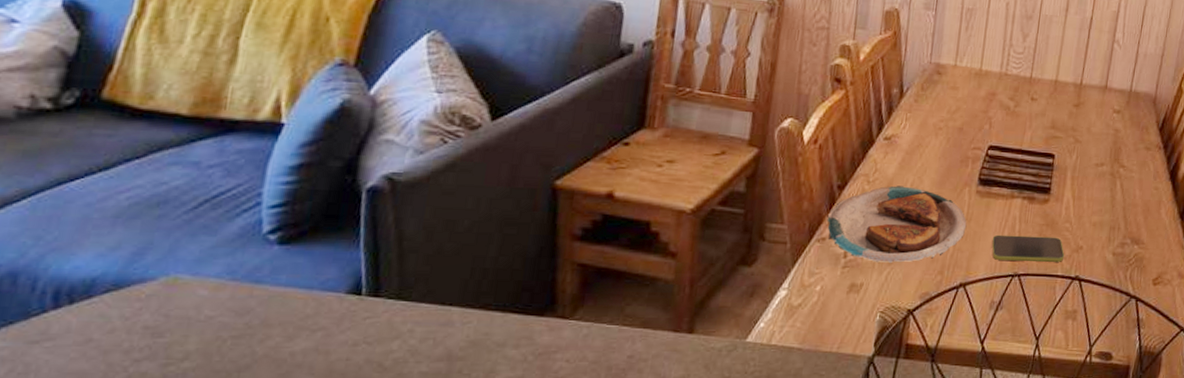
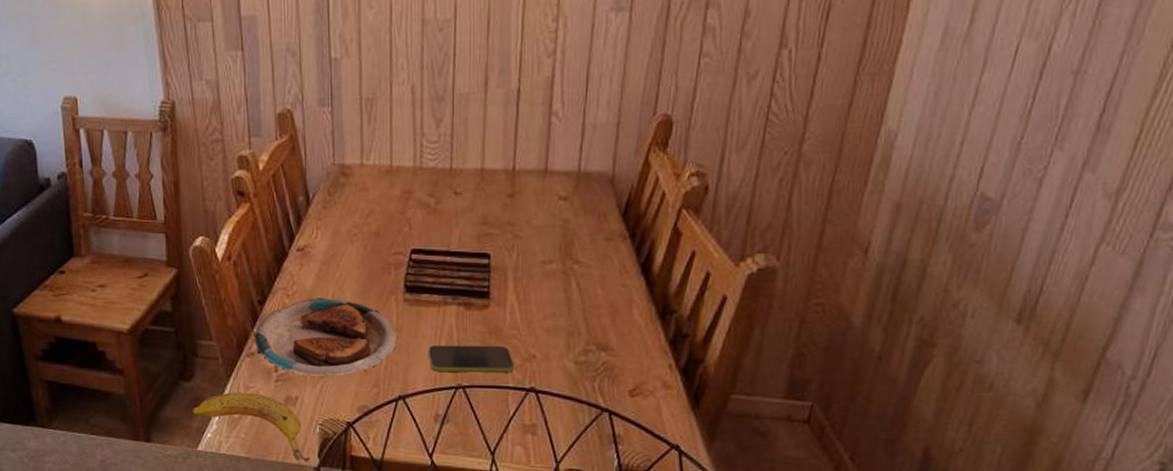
fruit: none [746,278,866,352] -> present [191,392,310,462]

